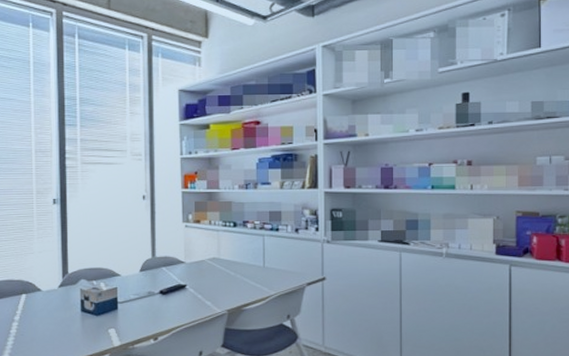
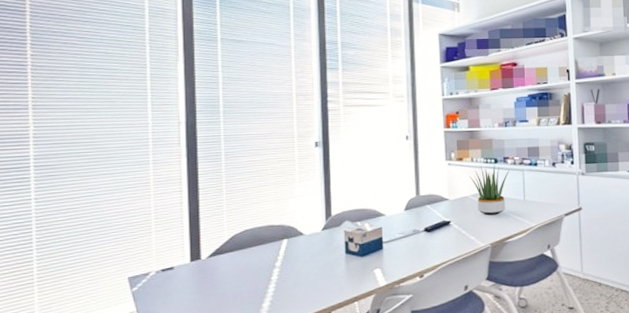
potted plant: none [206,229,249,281] -> present [468,165,509,216]

